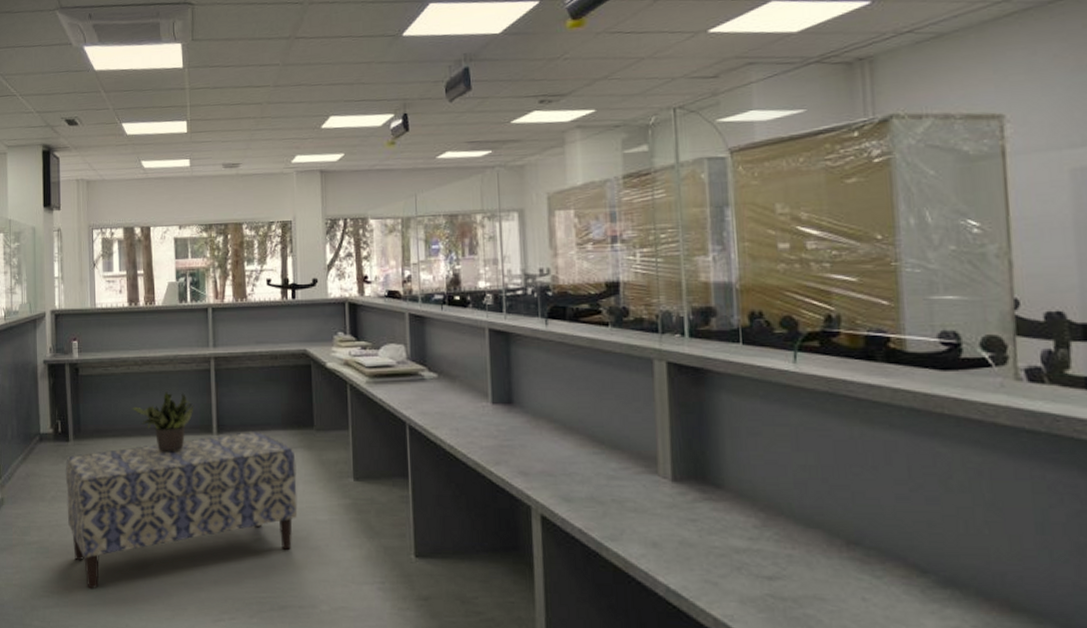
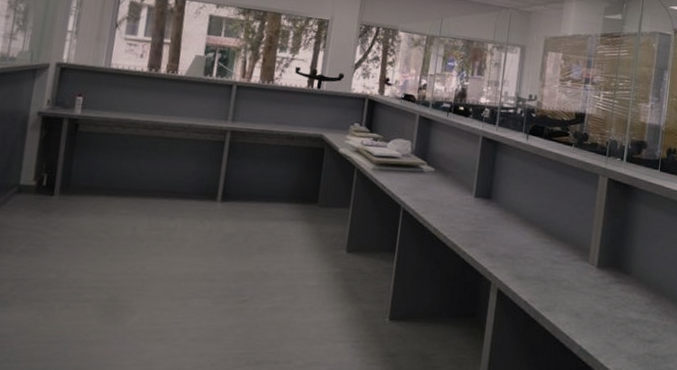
bench: present [65,432,298,590] -> none [36,202,296,345]
potted plant: present [131,390,194,451] -> none [132,156,202,214]

